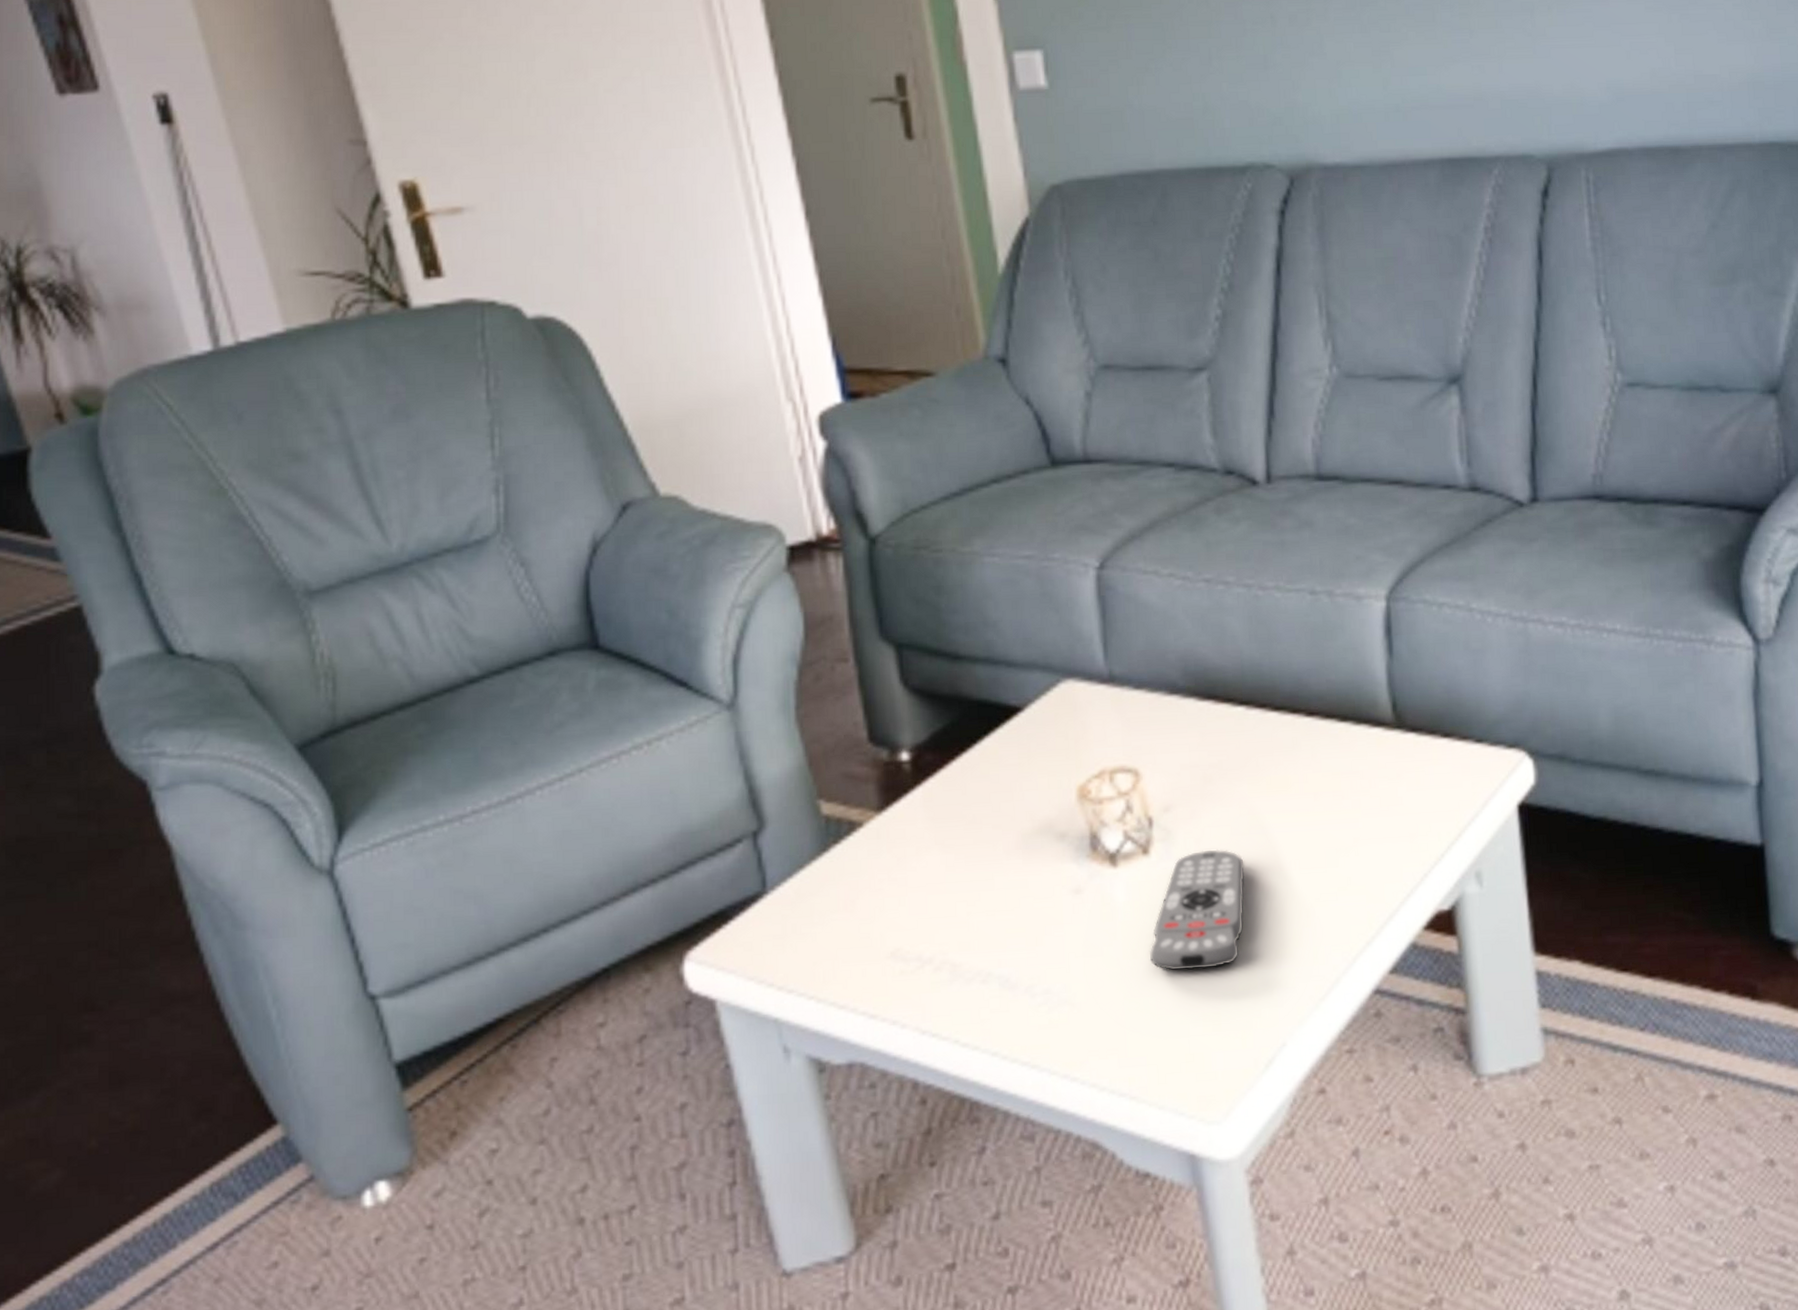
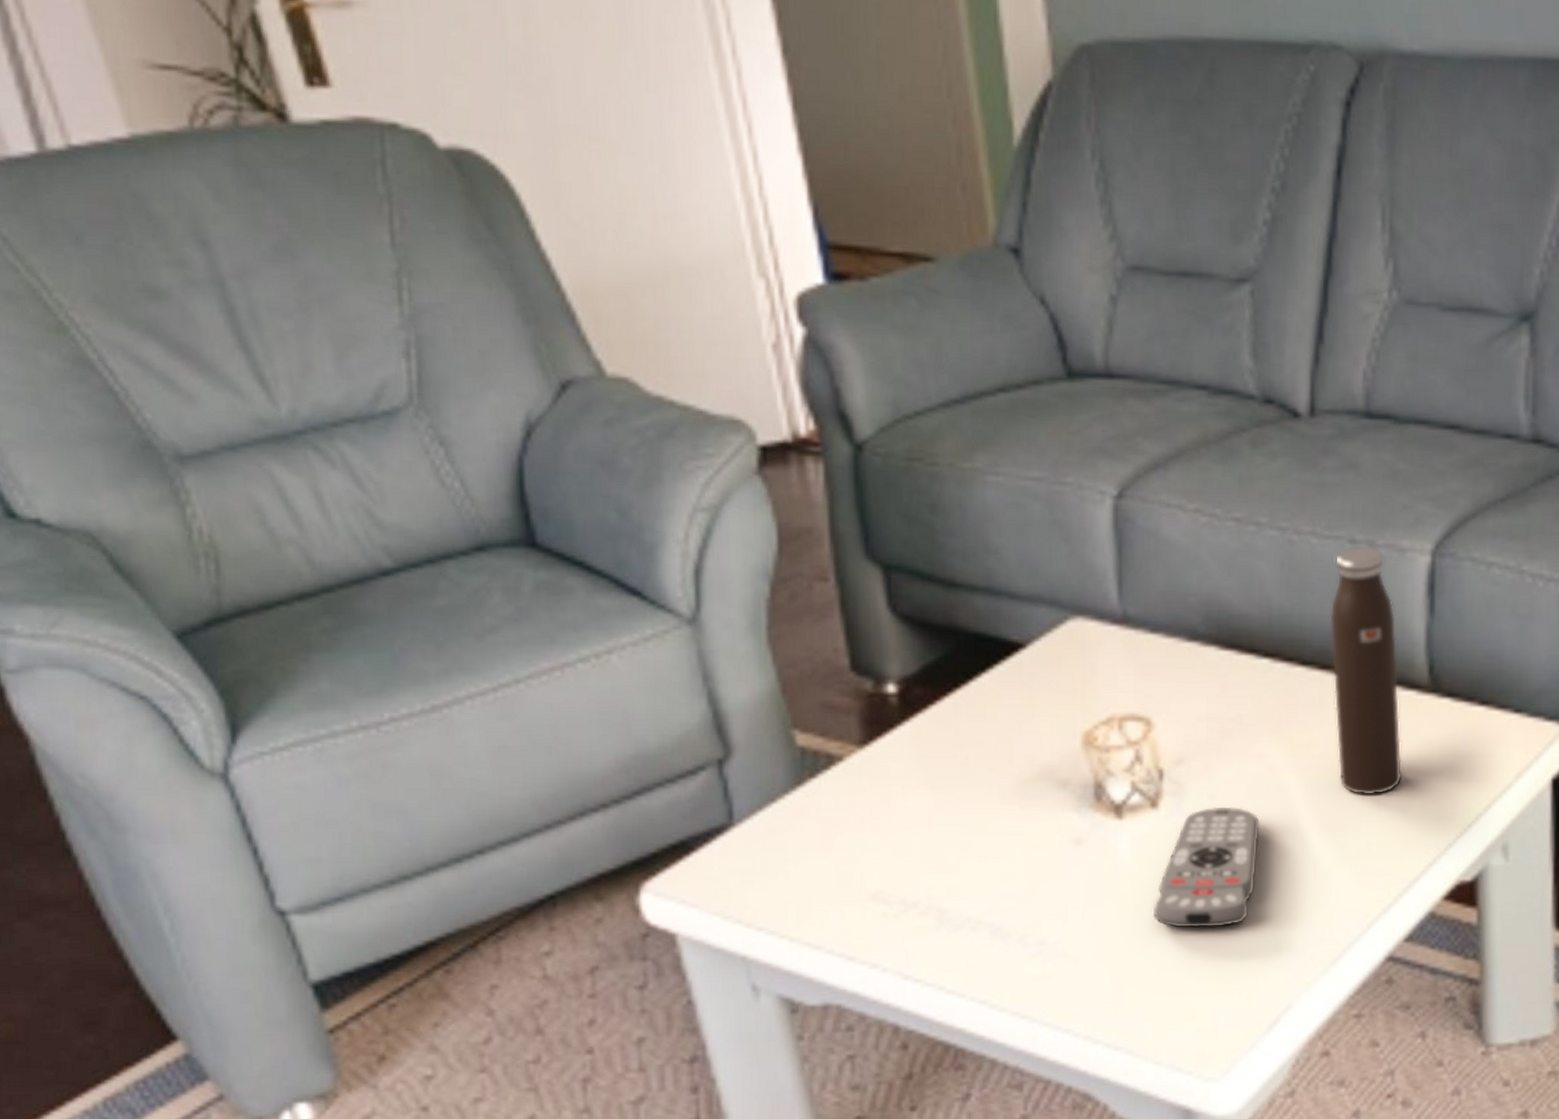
water bottle: none [1296,596,1376,832] -> present [1330,546,1403,795]

